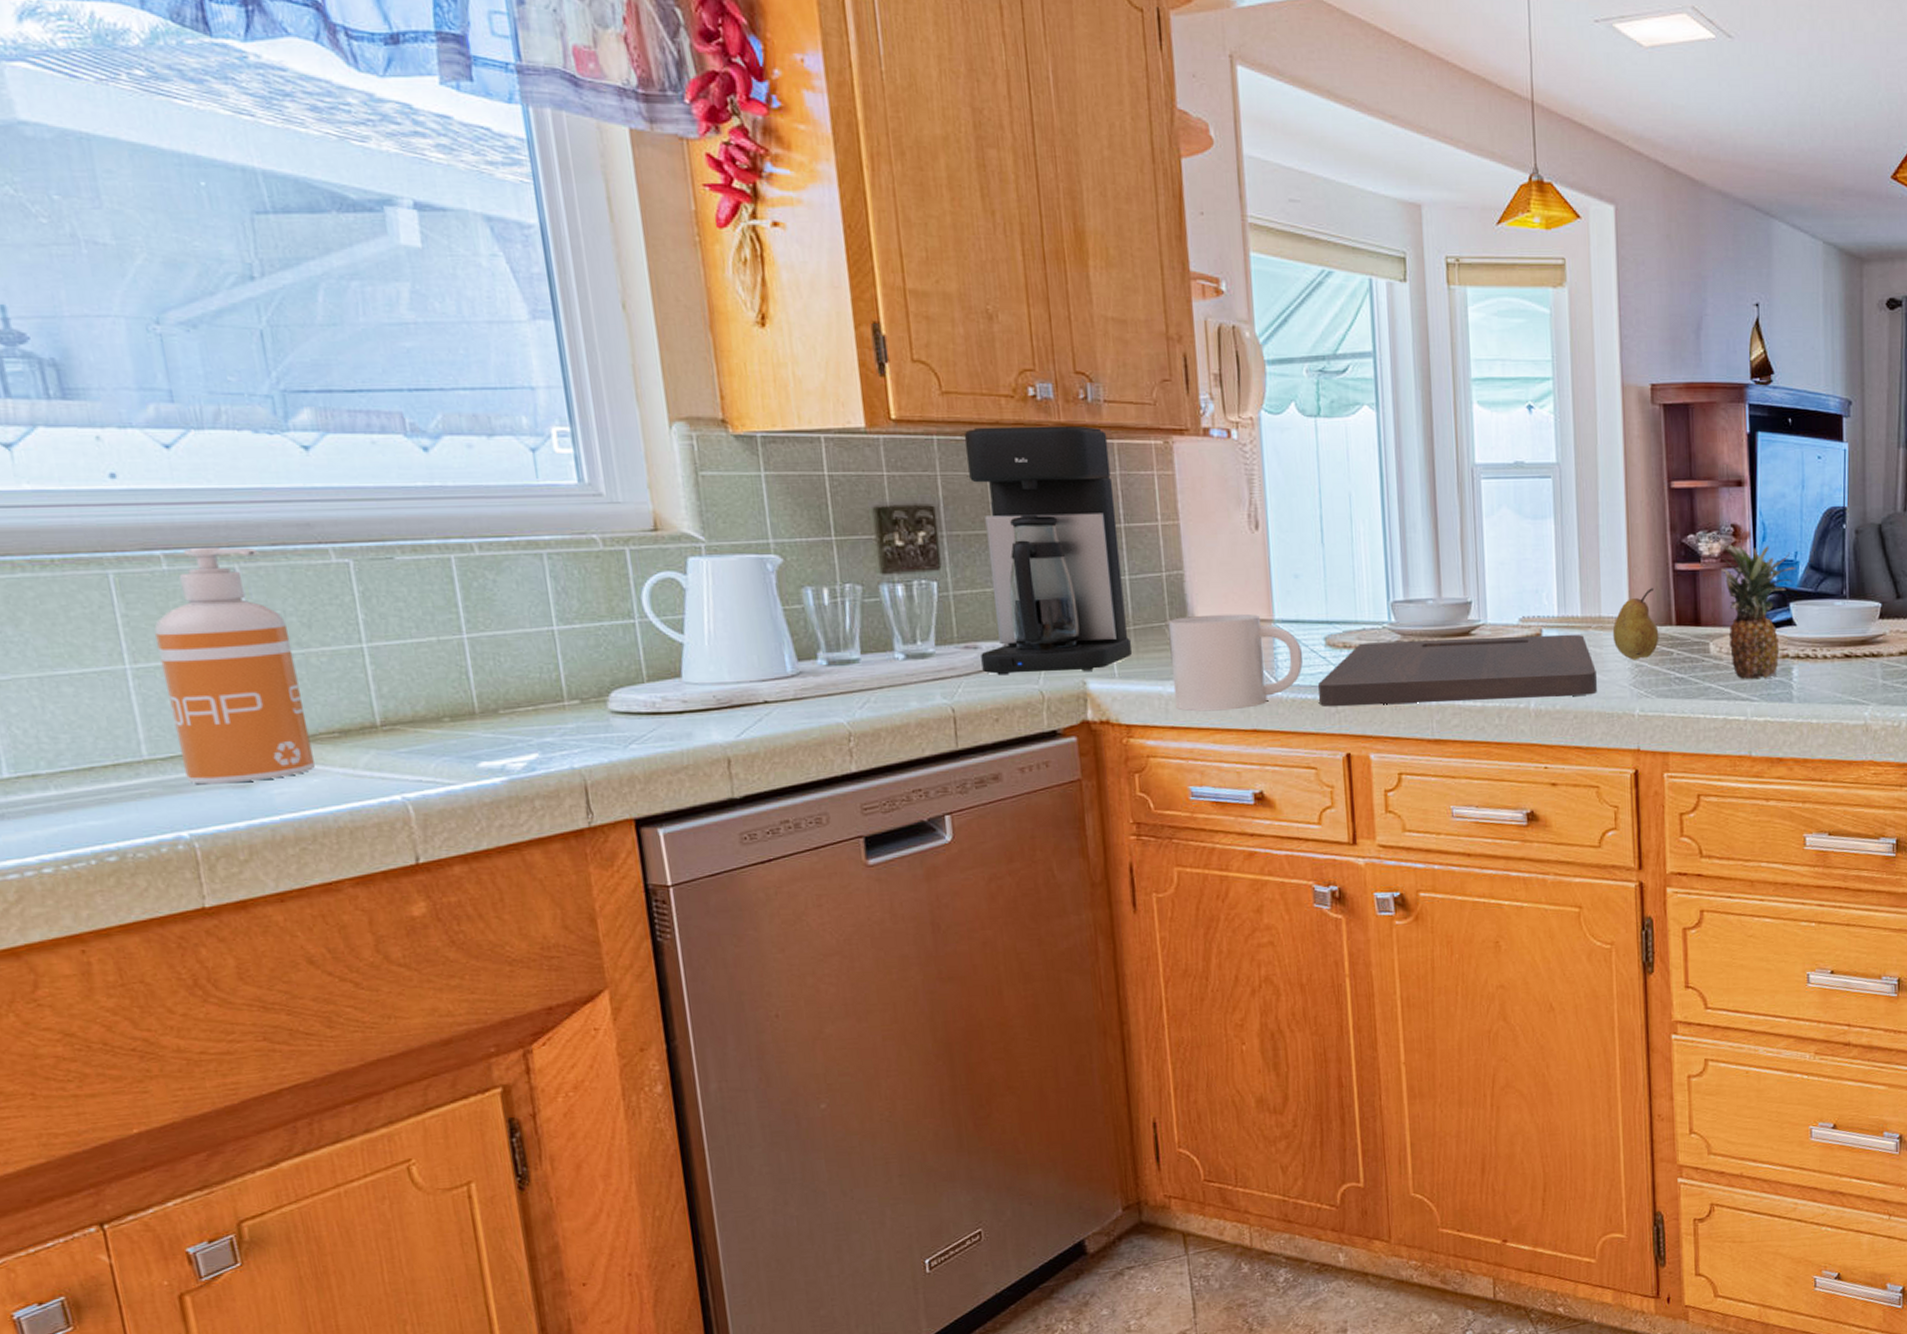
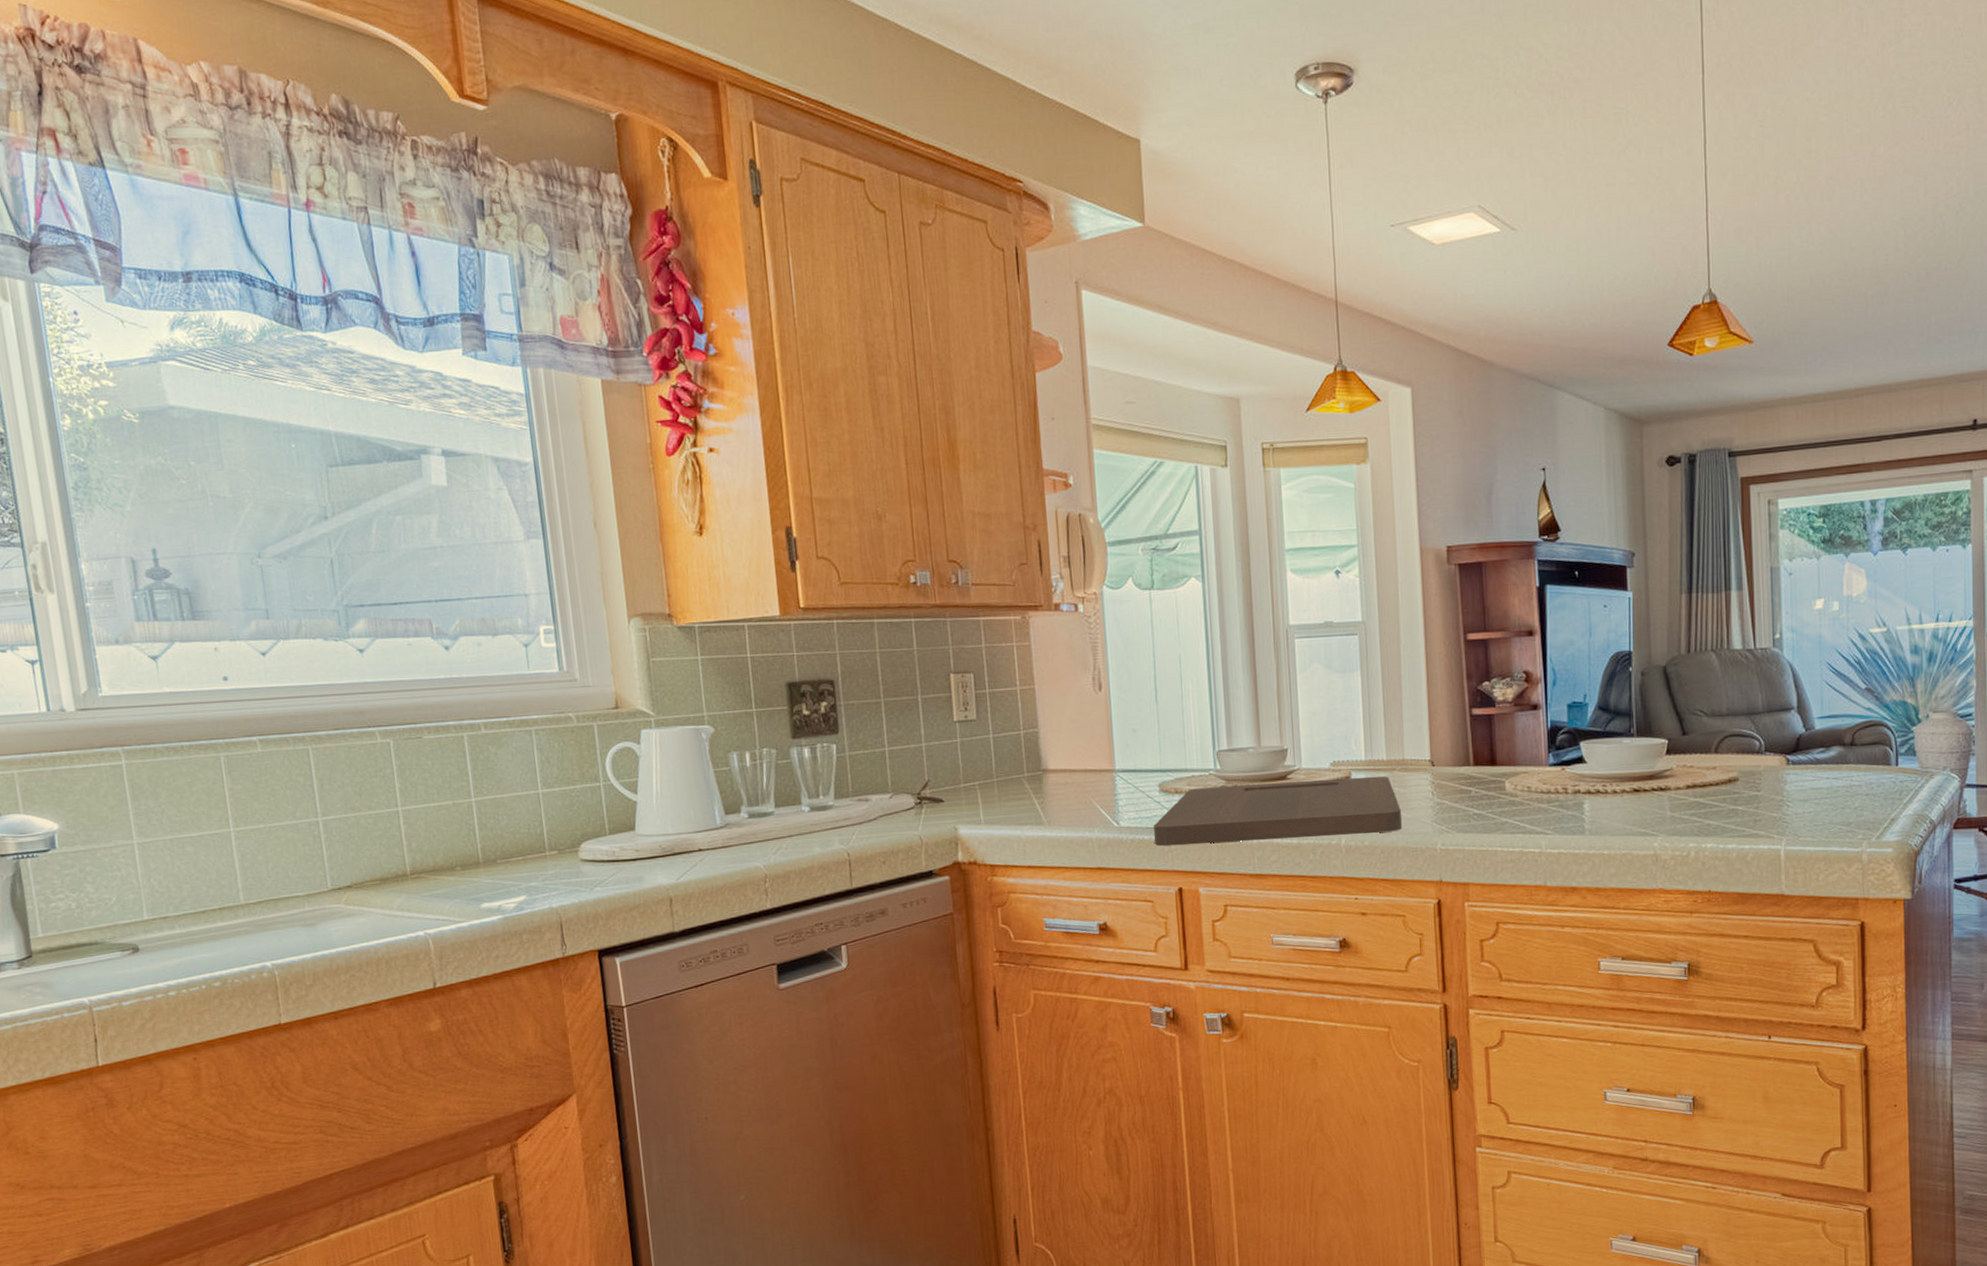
soap dispenser: present [154,546,315,785] -> none [251,732,362,924]
coffee maker: present [964,425,1132,675] -> none [858,606,995,824]
mug: present [1168,613,1303,712] -> none [1025,765,1140,853]
fruit: present [1612,588,1659,660] -> none [1415,732,1458,799]
fruit: present [1719,543,1797,680] -> none [1512,689,1586,815]

